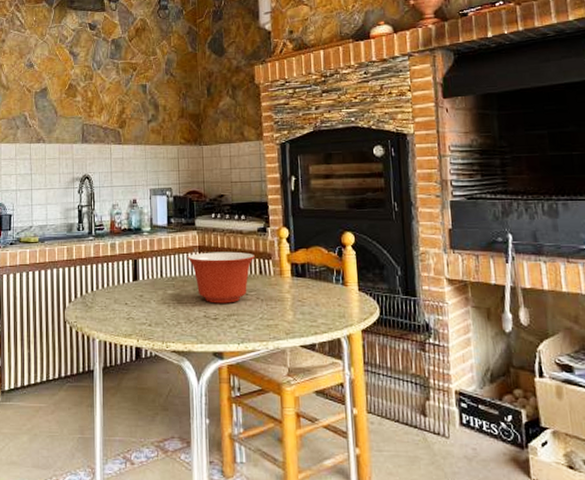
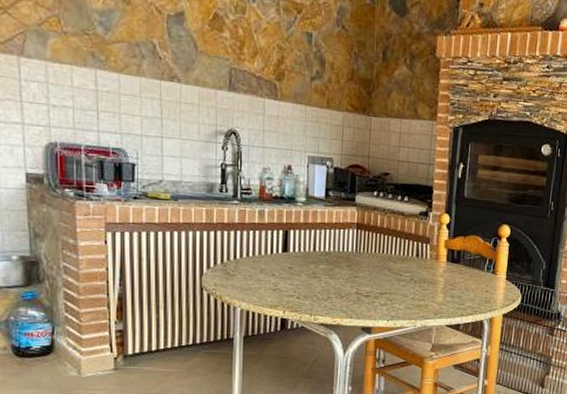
mixing bowl: present [187,251,255,304] -> none [344,230,413,282]

